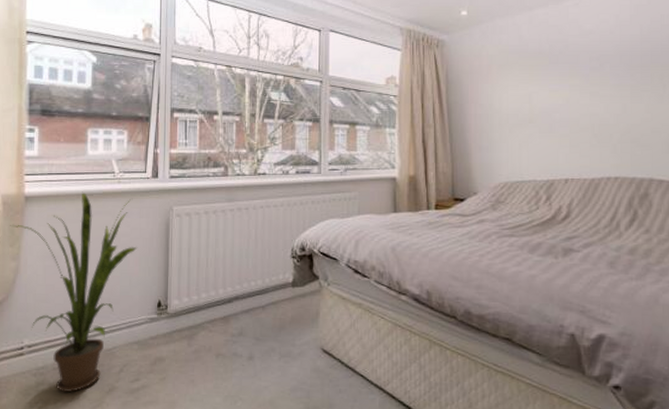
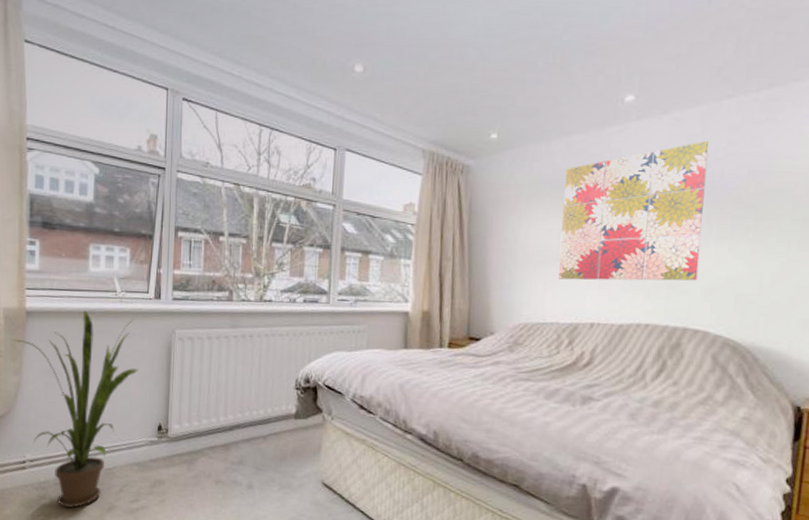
wall art: none [531,9,657,140] -> present [558,140,709,281]

